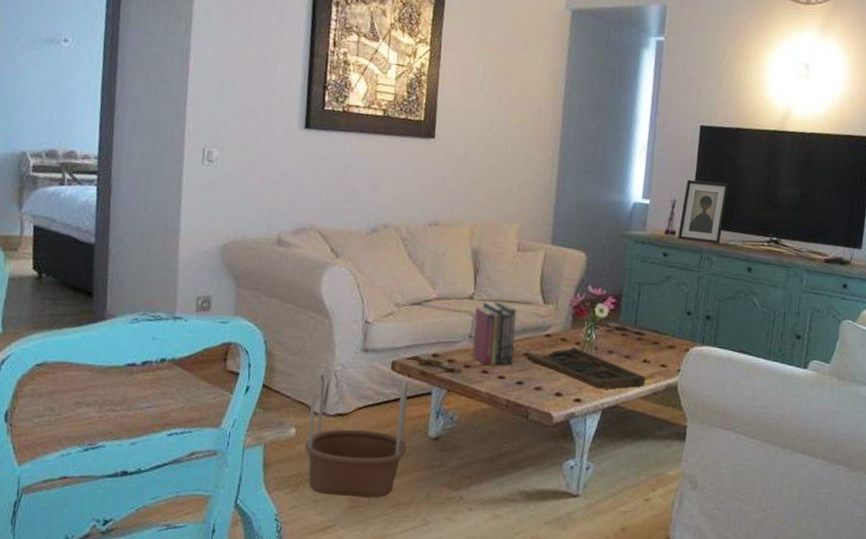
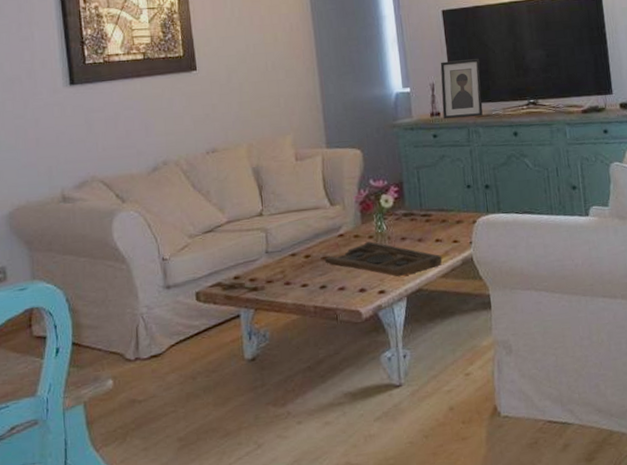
basket: present [305,372,408,498] -> none [122,307,226,440]
books: present [472,301,518,366] -> none [267,212,313,277]

